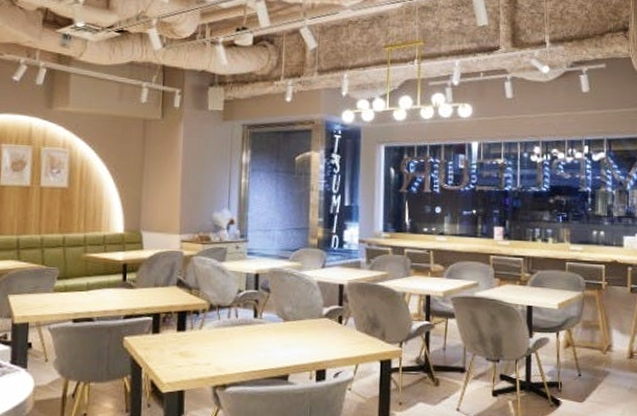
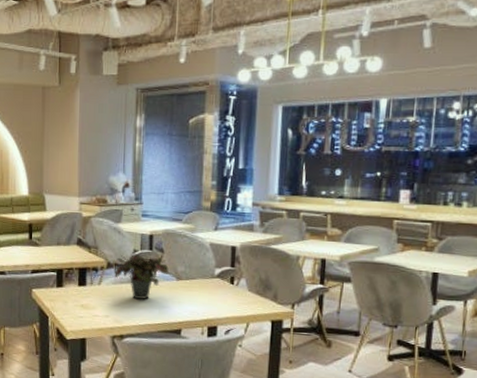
potted plant: none [216,294,278,344] -> present [113,253,171,300]

